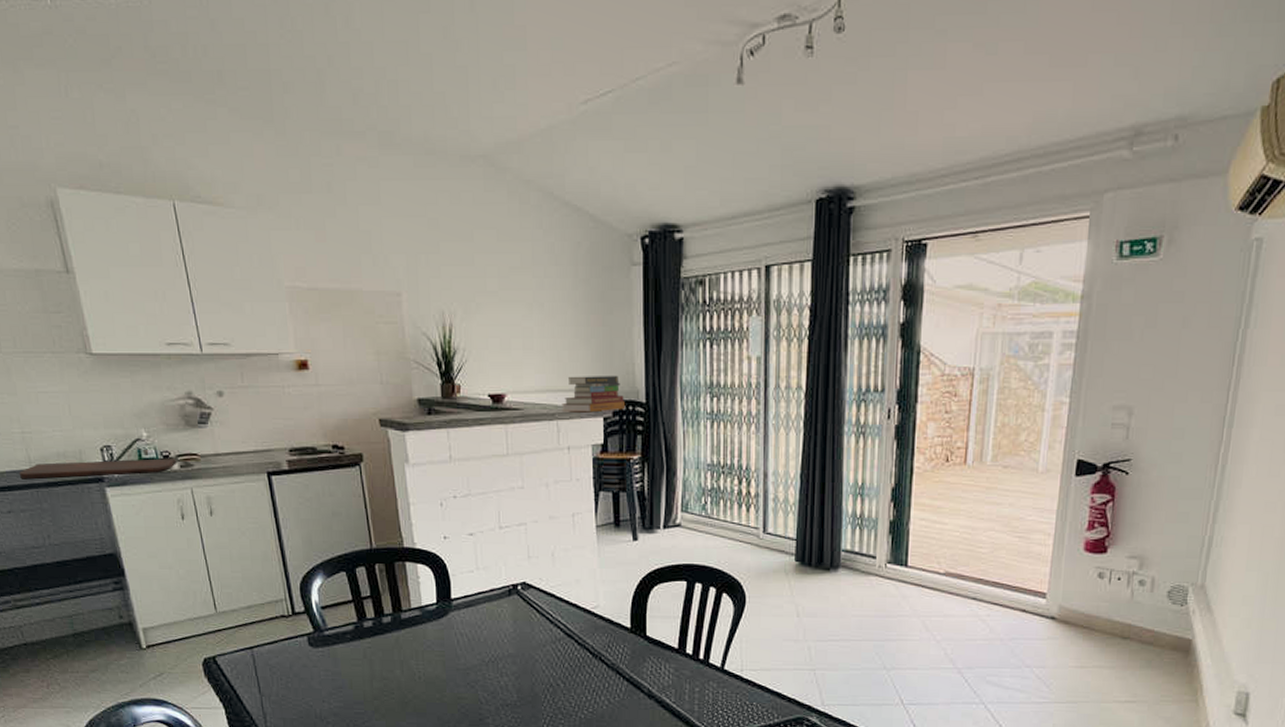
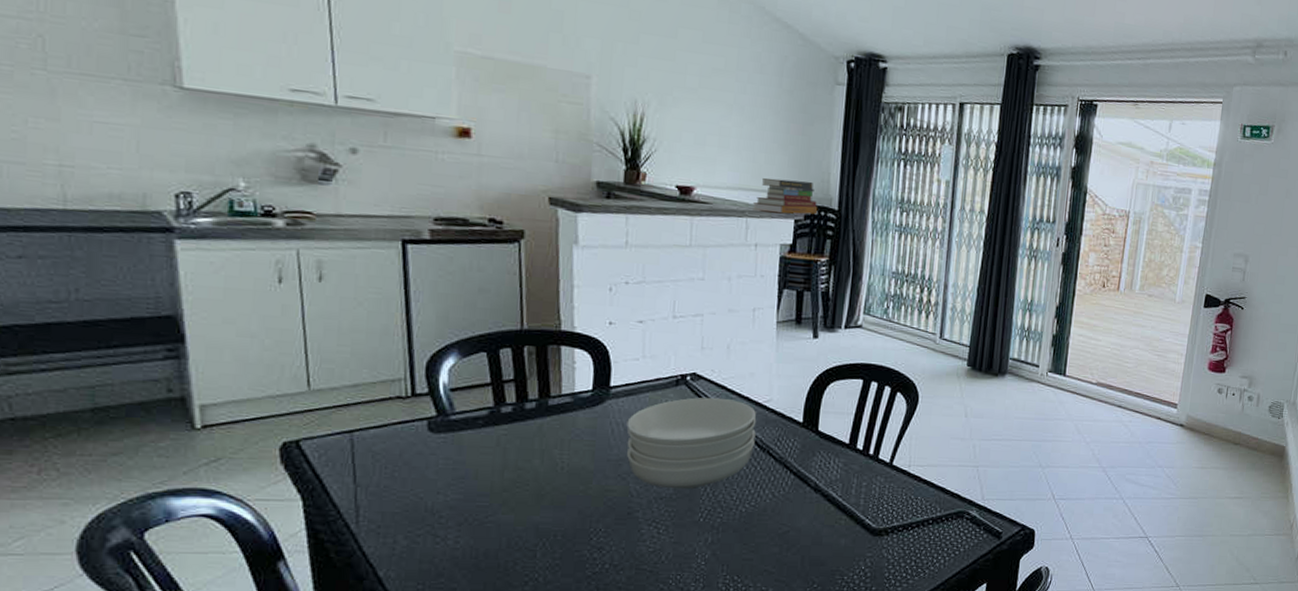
cutting board: present [19,458,176,480] -> none [44,203,281,230]
bowl: none [469,605,587,697] -> present [626,397,757,490]

